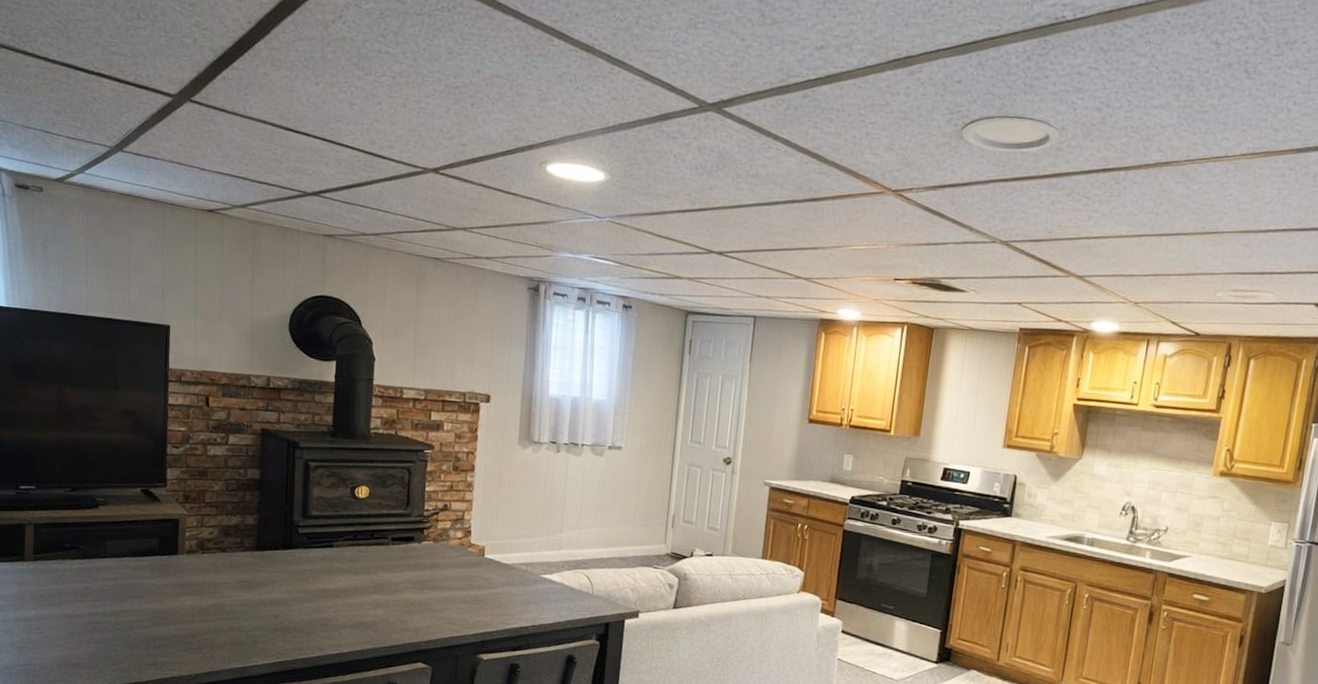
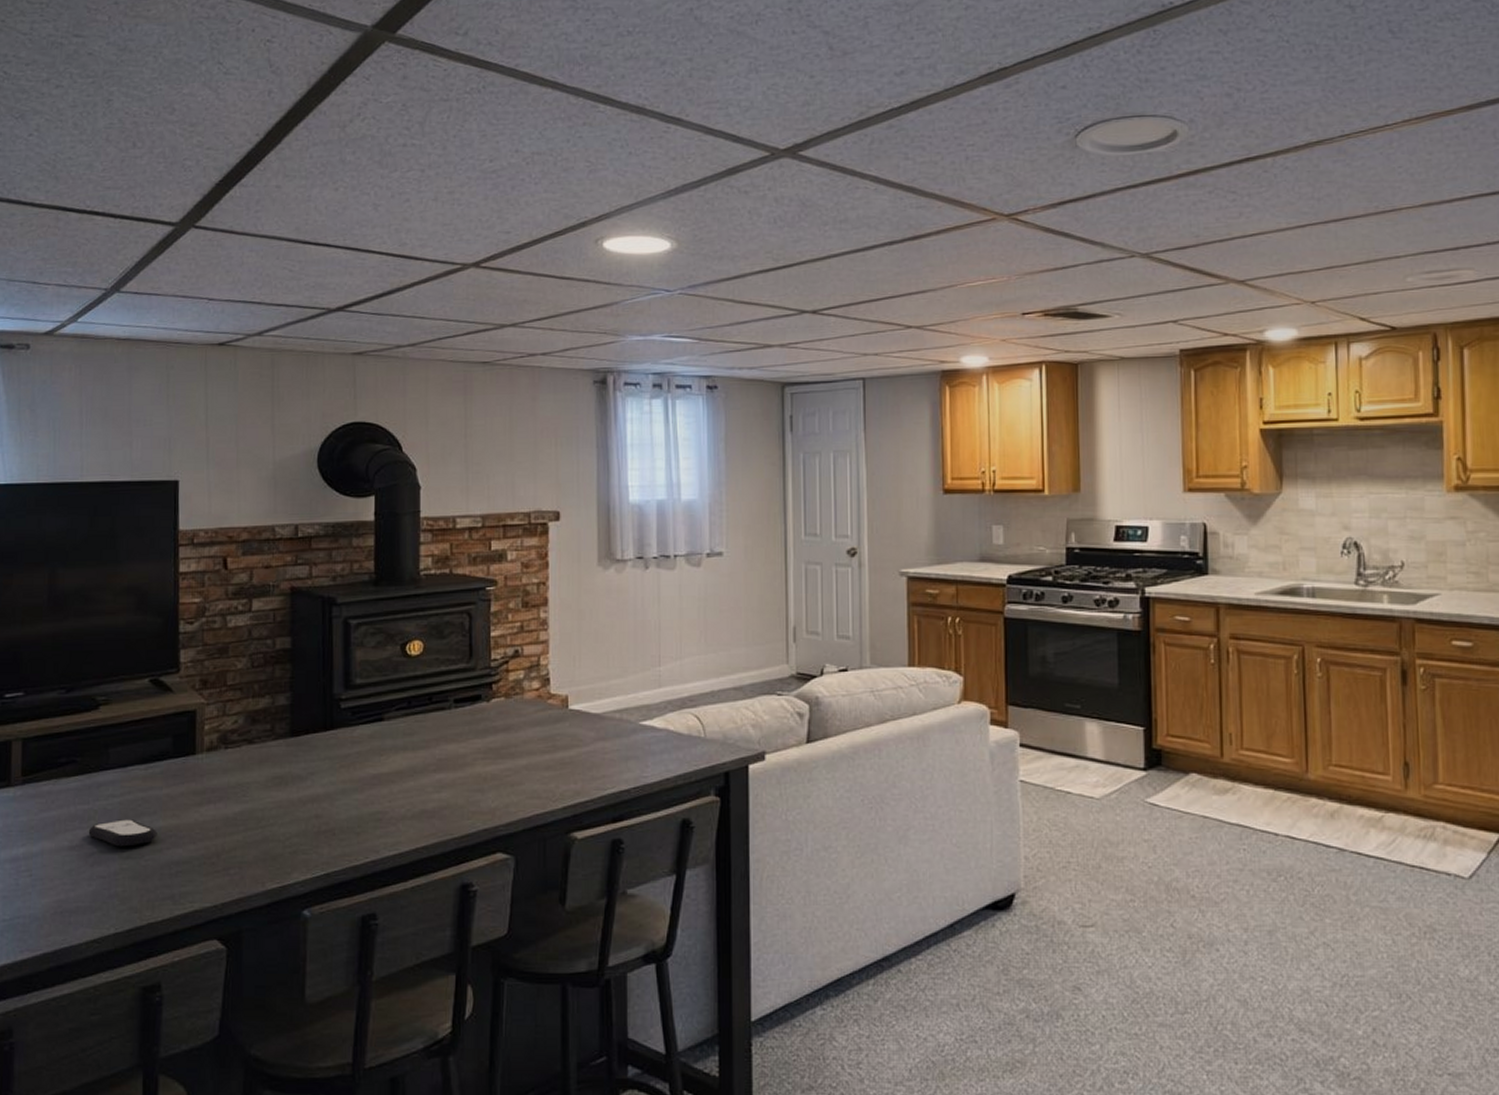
remote control: none [88,598,145,621] -> present [88,819,157,847]

